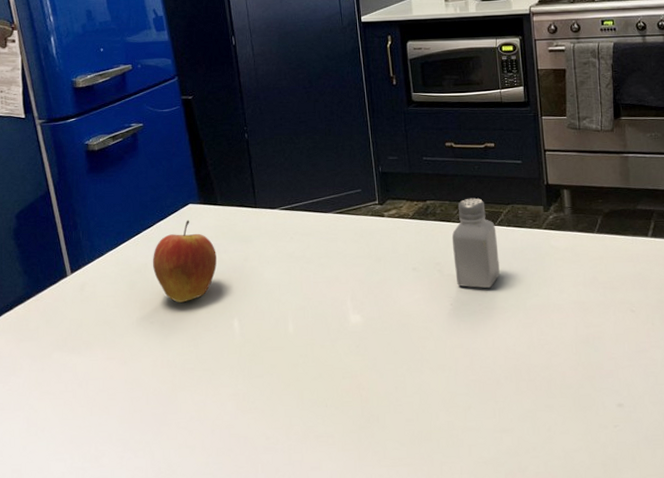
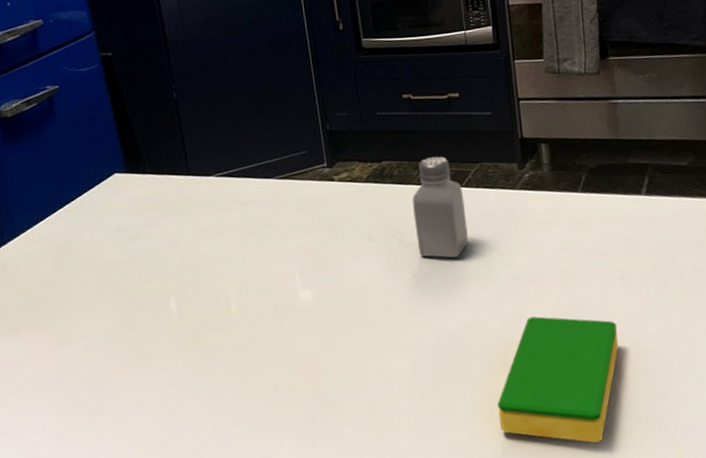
apple: present [153,219,217,303] -> none [78,190,149,282]
dish sponge: none [523,342,628,458] -> present [497,316,619,443]

